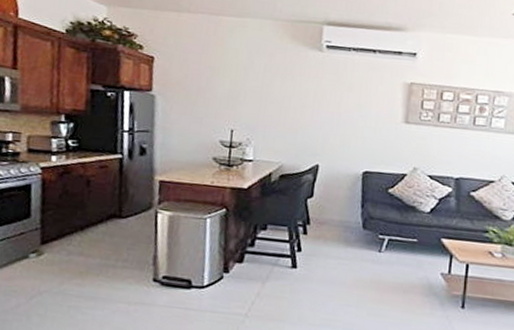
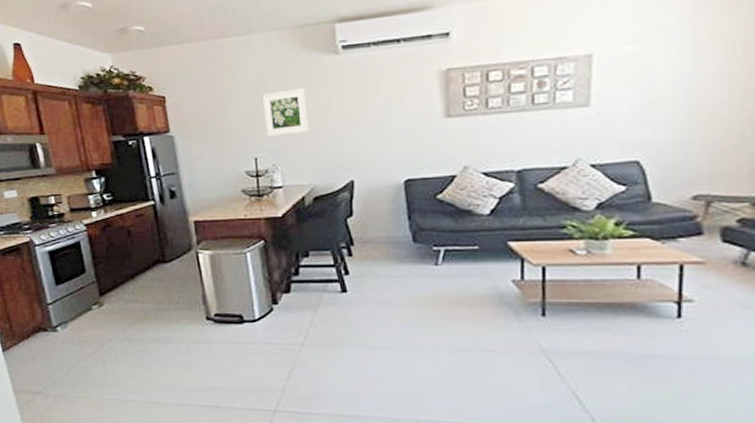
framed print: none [246,73,288,115] -> present [262,88,309,137]

